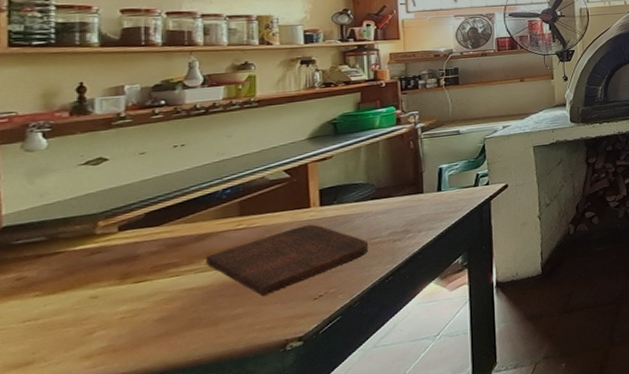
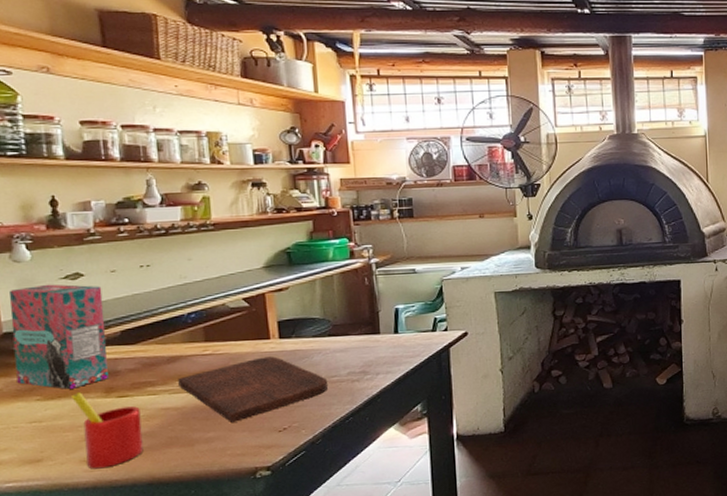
cereal box: none [13,169,128,281] -> present [10,284,108,389]
straw: none [78,282,159,365] -> present [71,392,144,469]

